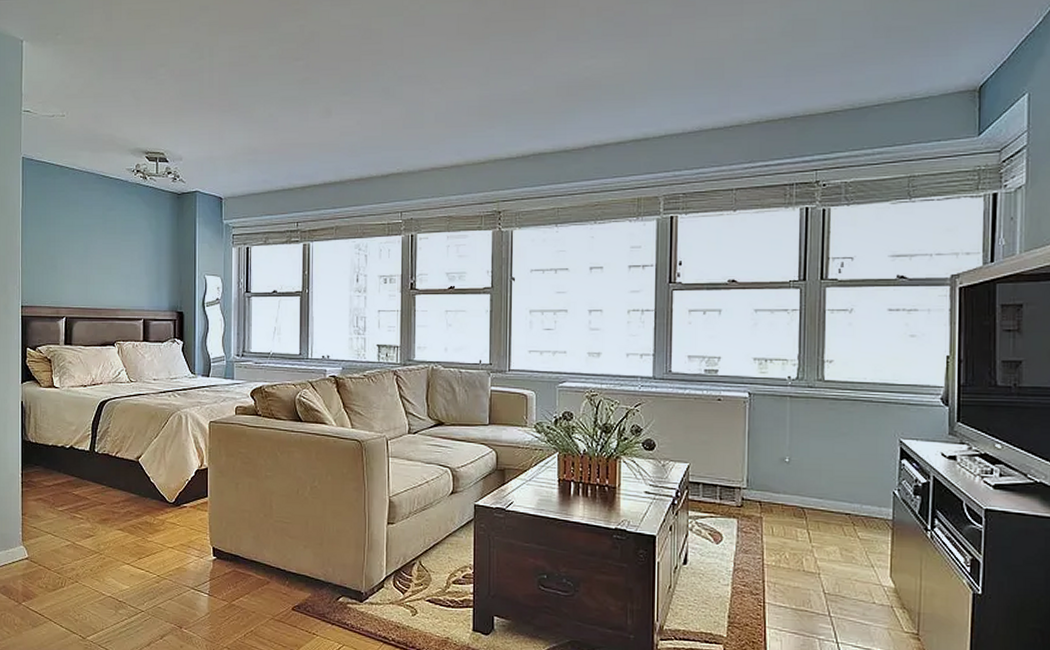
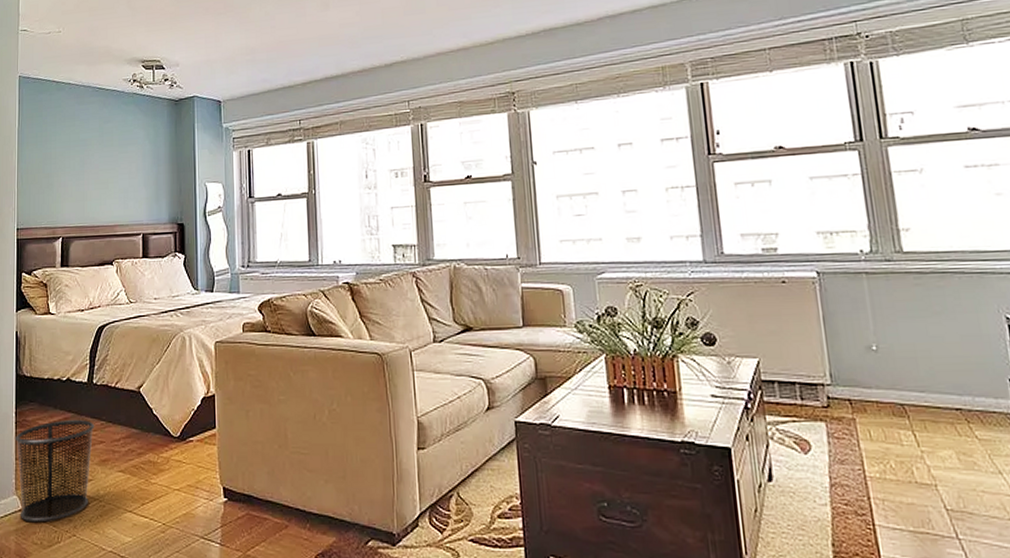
waste bin: none [22,482,97,570] -> present [15,419,95,523]

